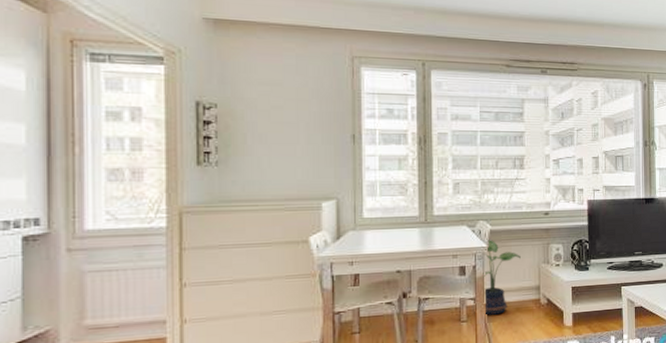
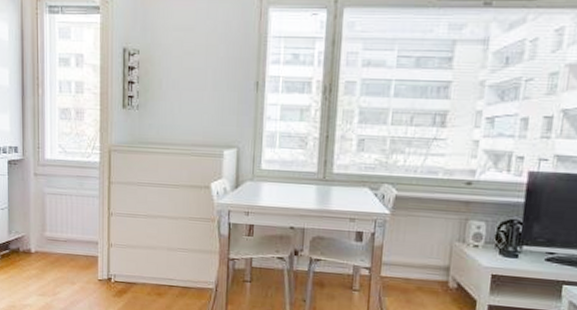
potted plant: present [483,239,521,315] -> none [378,205,430,290]

